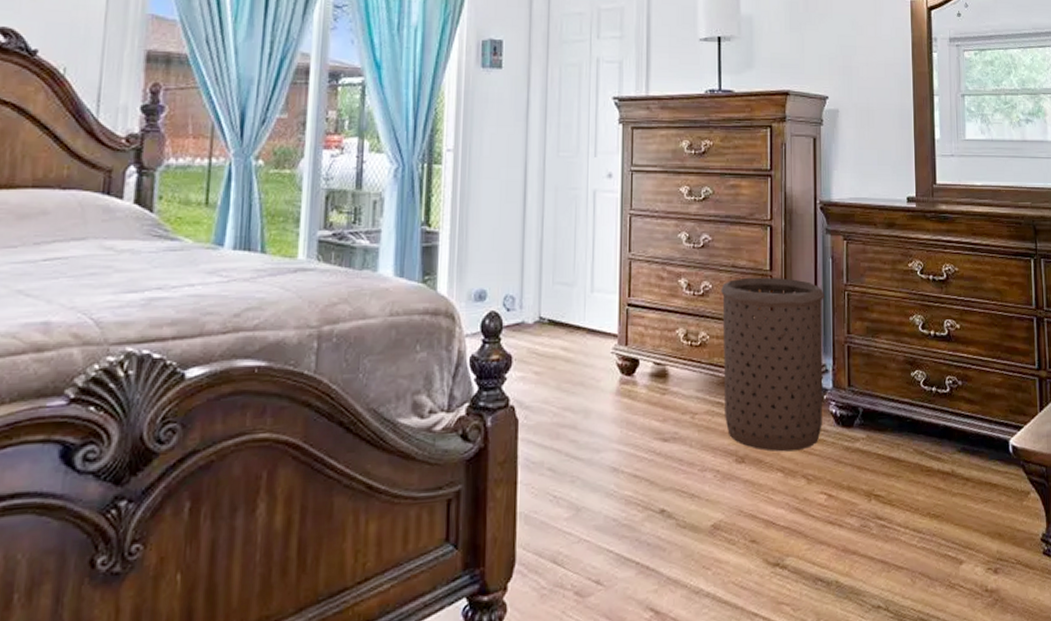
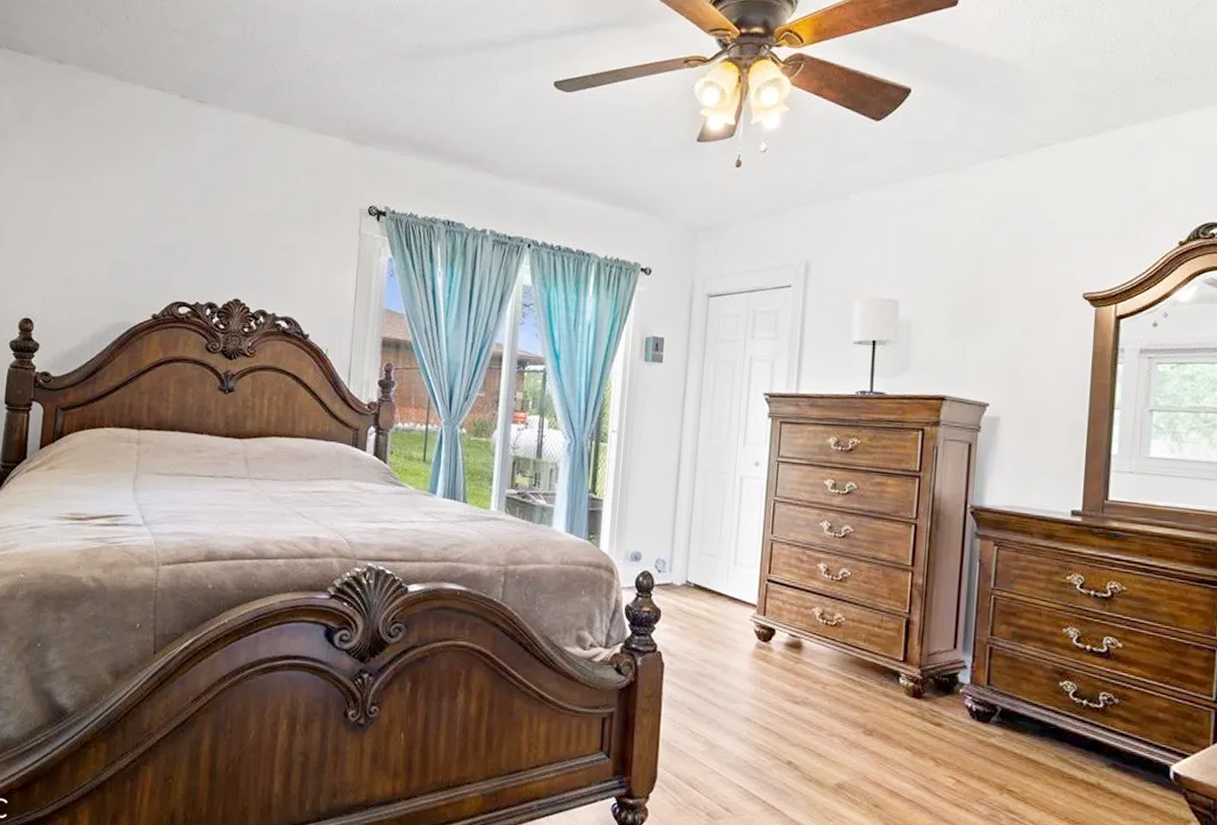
laundry basket: present [721,277,824,452] -> none [855,569,968,735]

